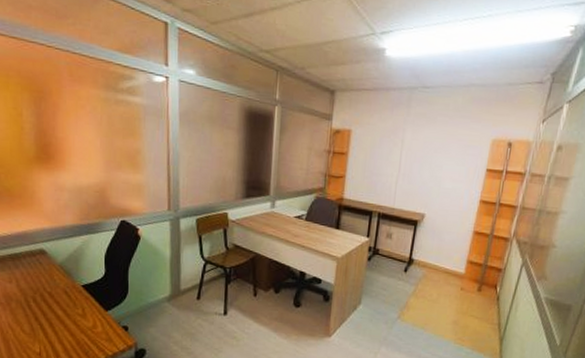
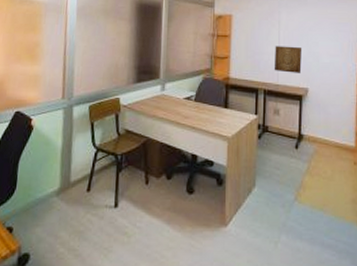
wall art: none [391,167,425,198] -> present [274,46,303,73]

